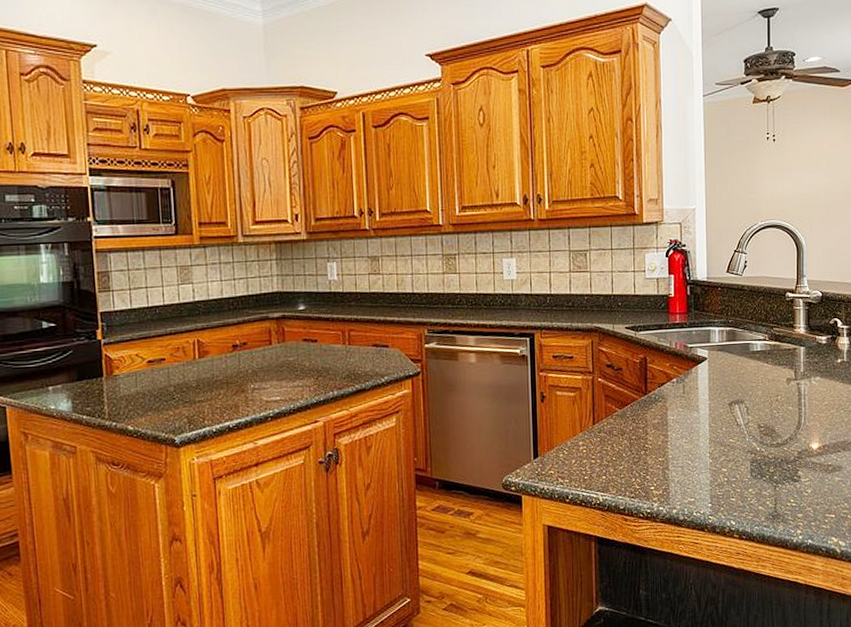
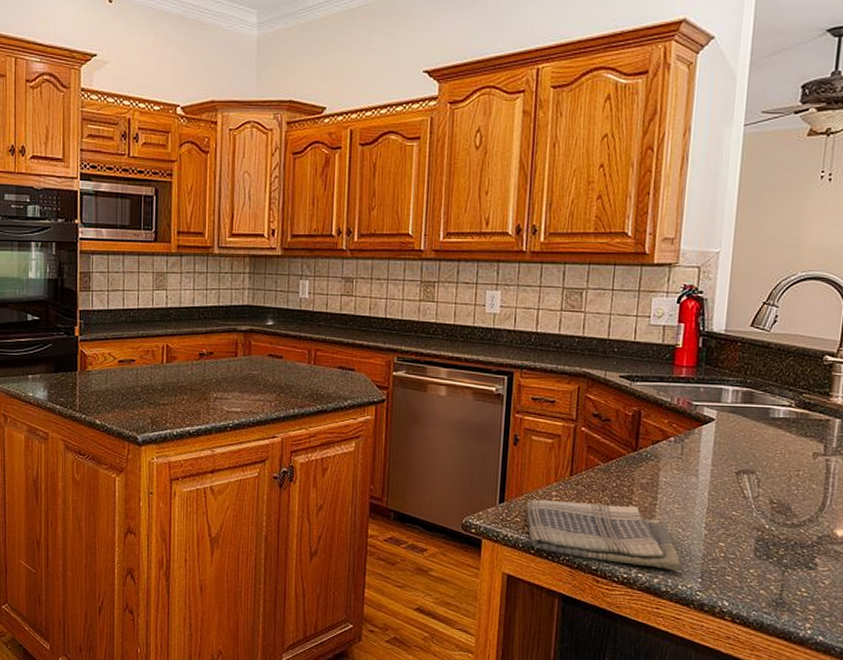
dish towel: none [558,445,693,500] -> present [526,500,681,571]

